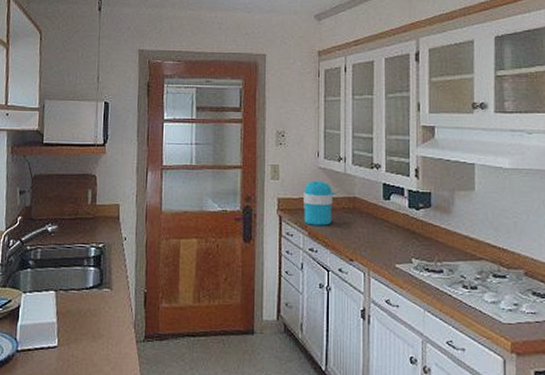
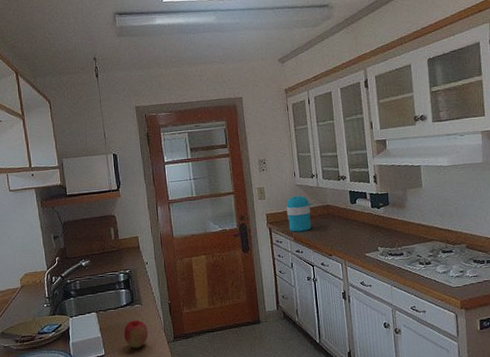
apple: none [84,307,114,344] -> present [124,320,148,349]

